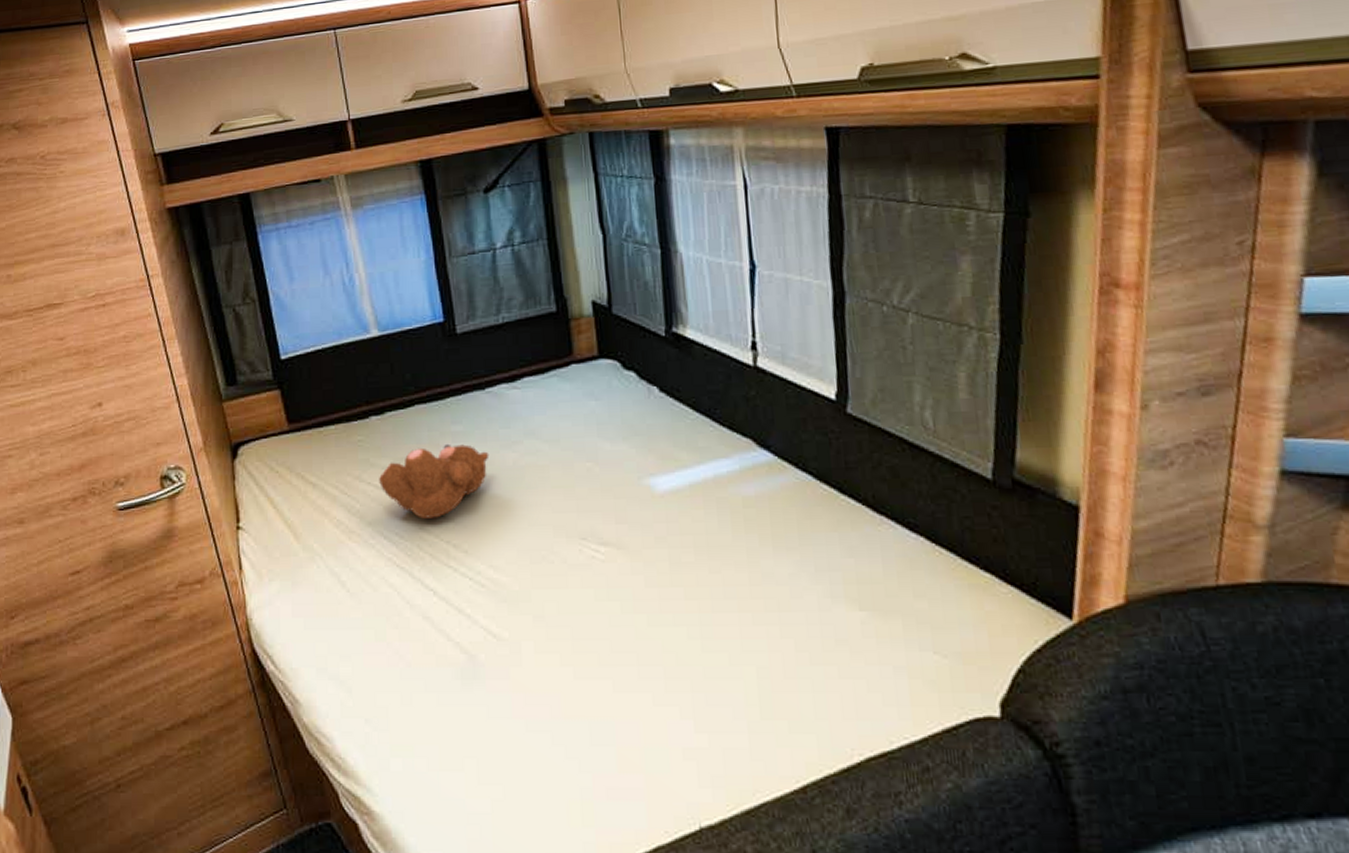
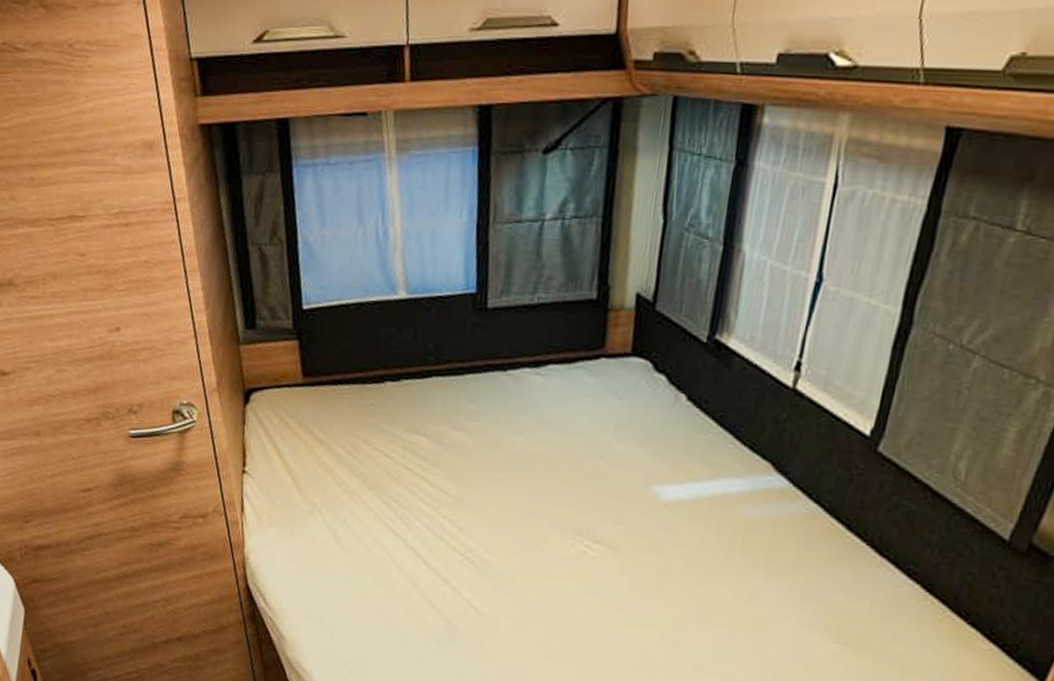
teddy bear: present [379,443,490,519] -> none [386,420,500,492]

